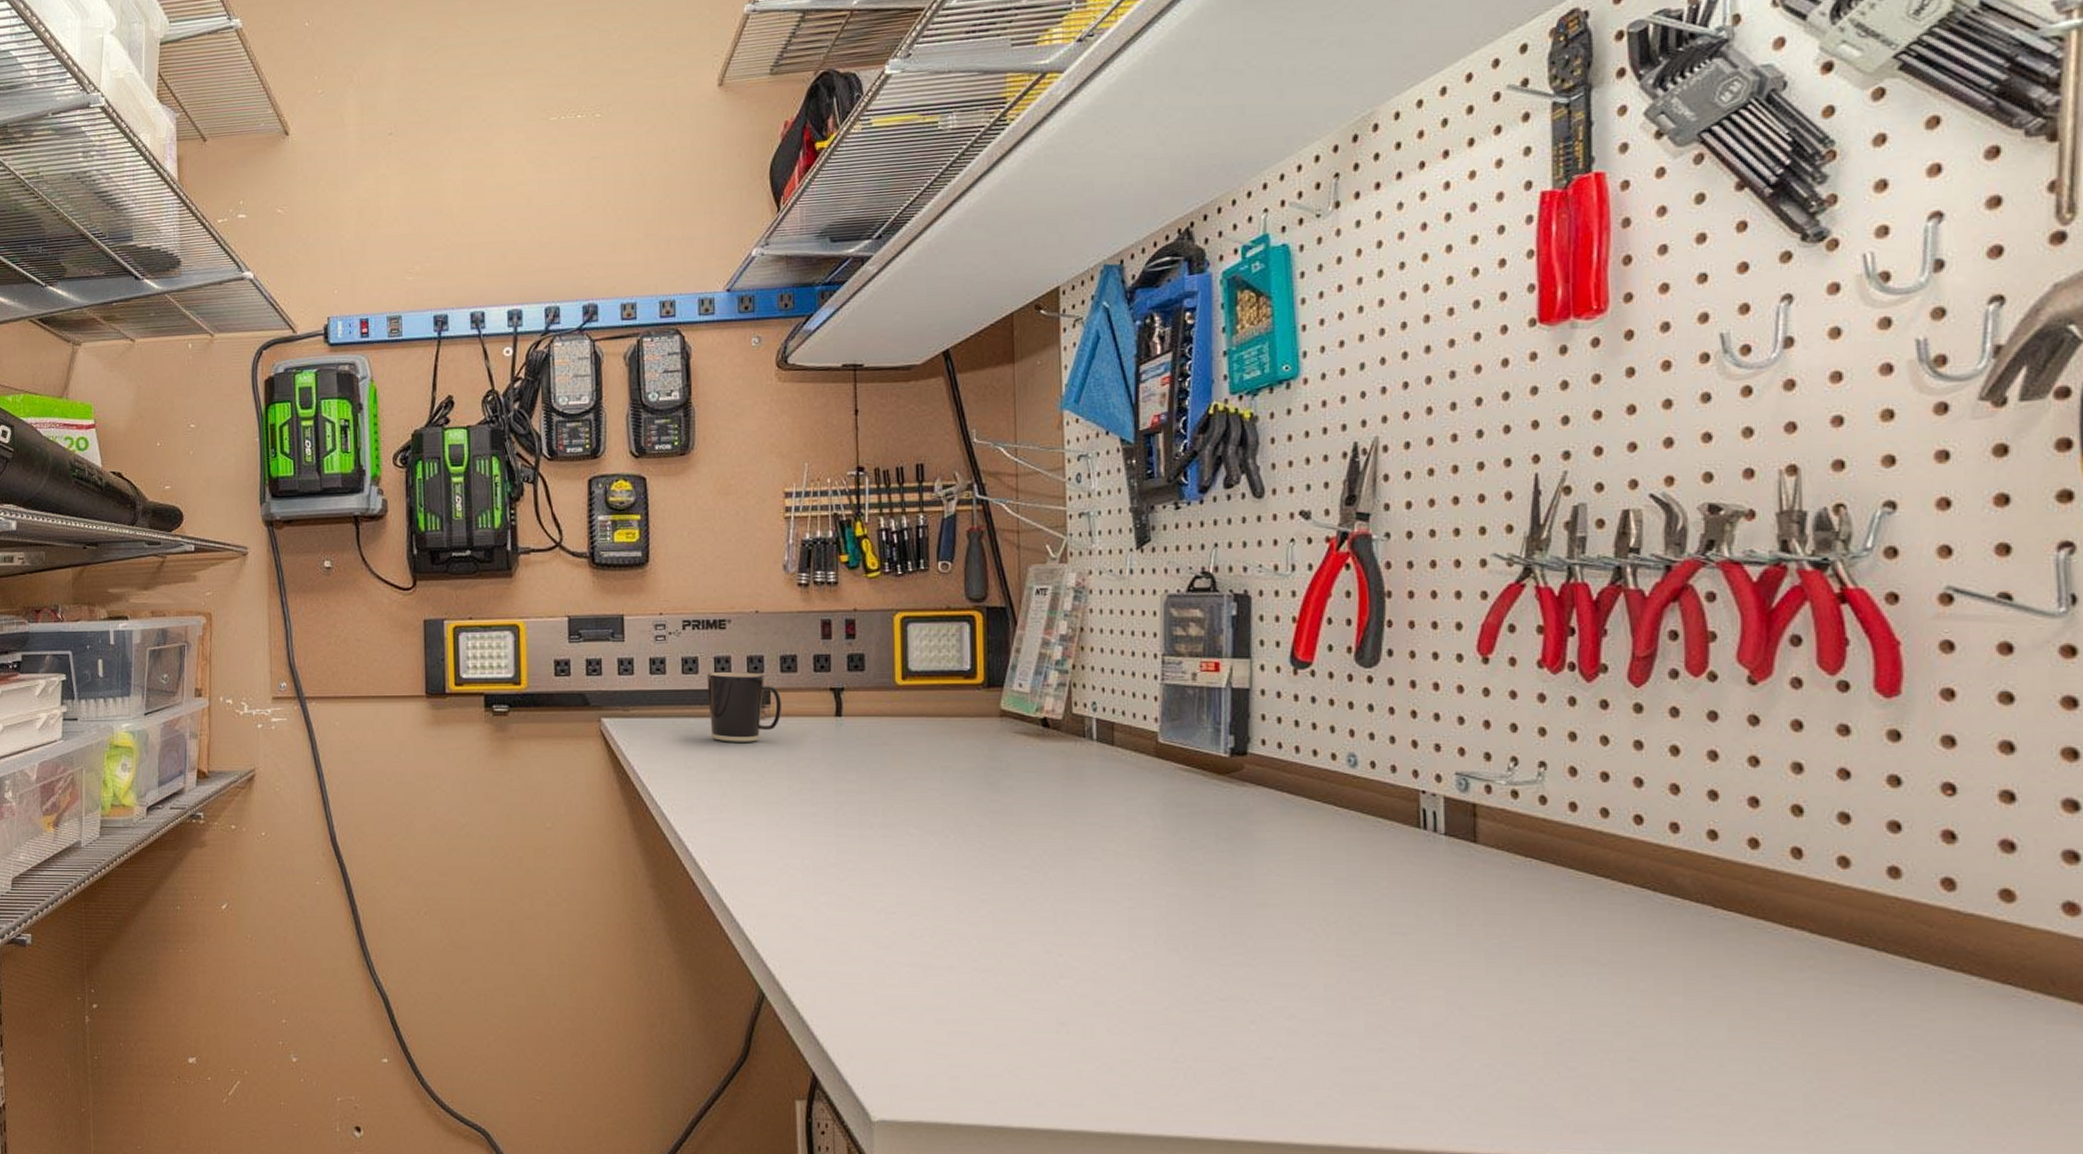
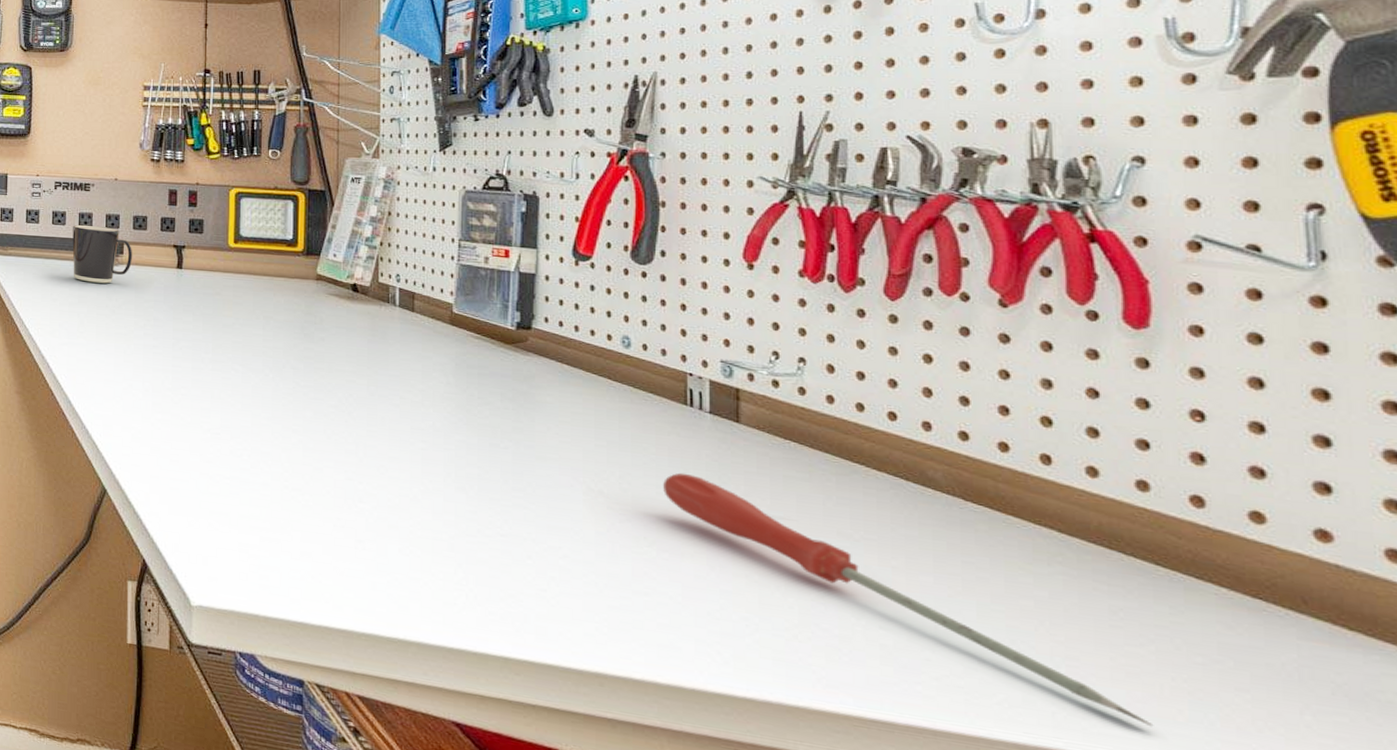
screwdriver: none [1397,907,1905,1136] -> present [663,472,1154,727]

